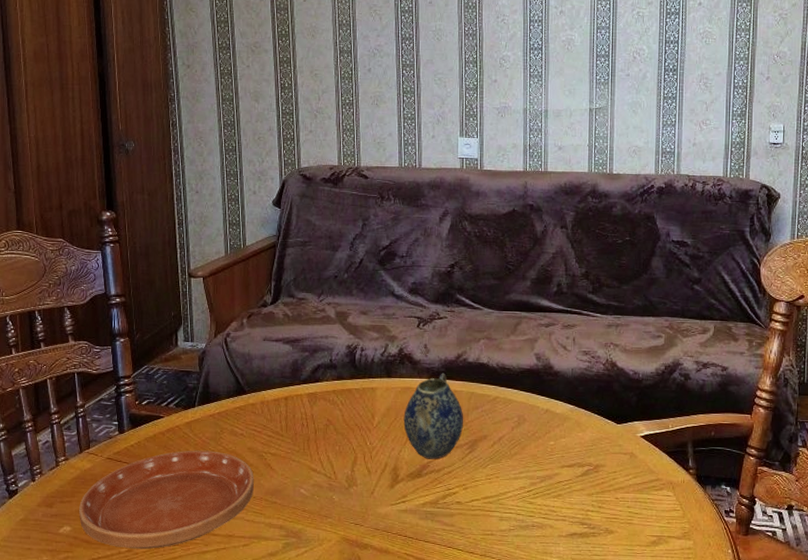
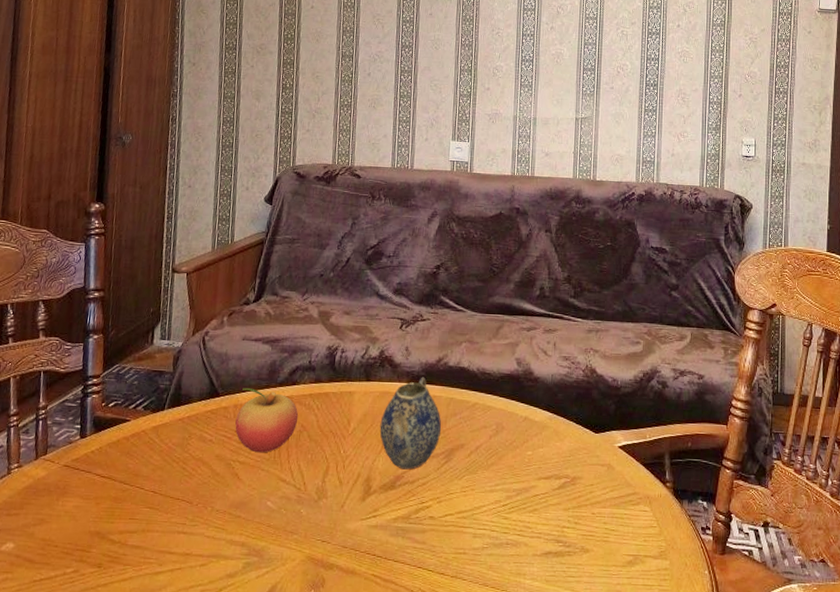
saucer: present [79,450,254,550] -> none [25,457,219,570]
fruit: none [264,385,324,445] -> present [235,388,299,453]

